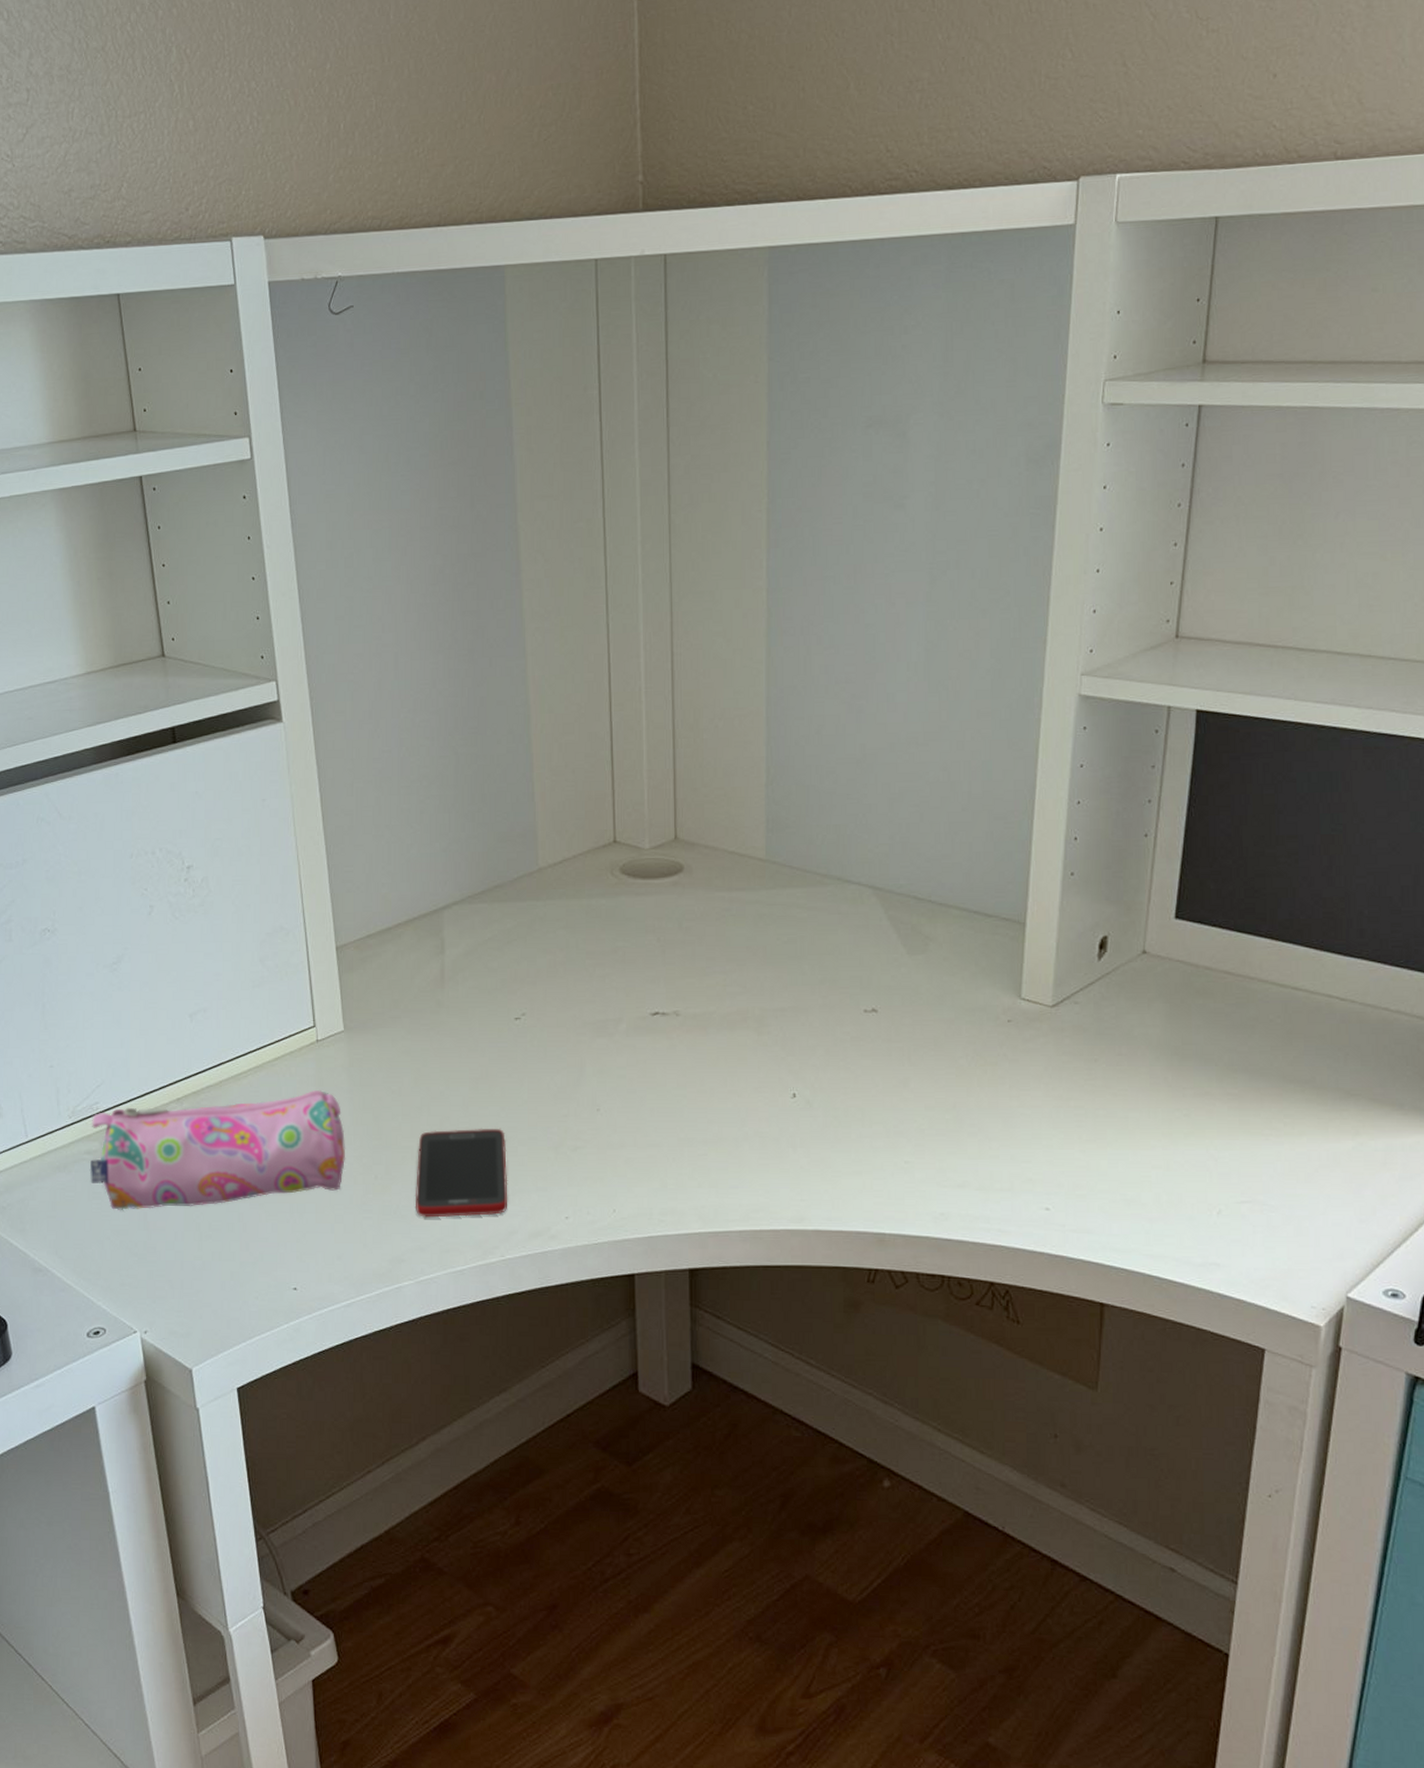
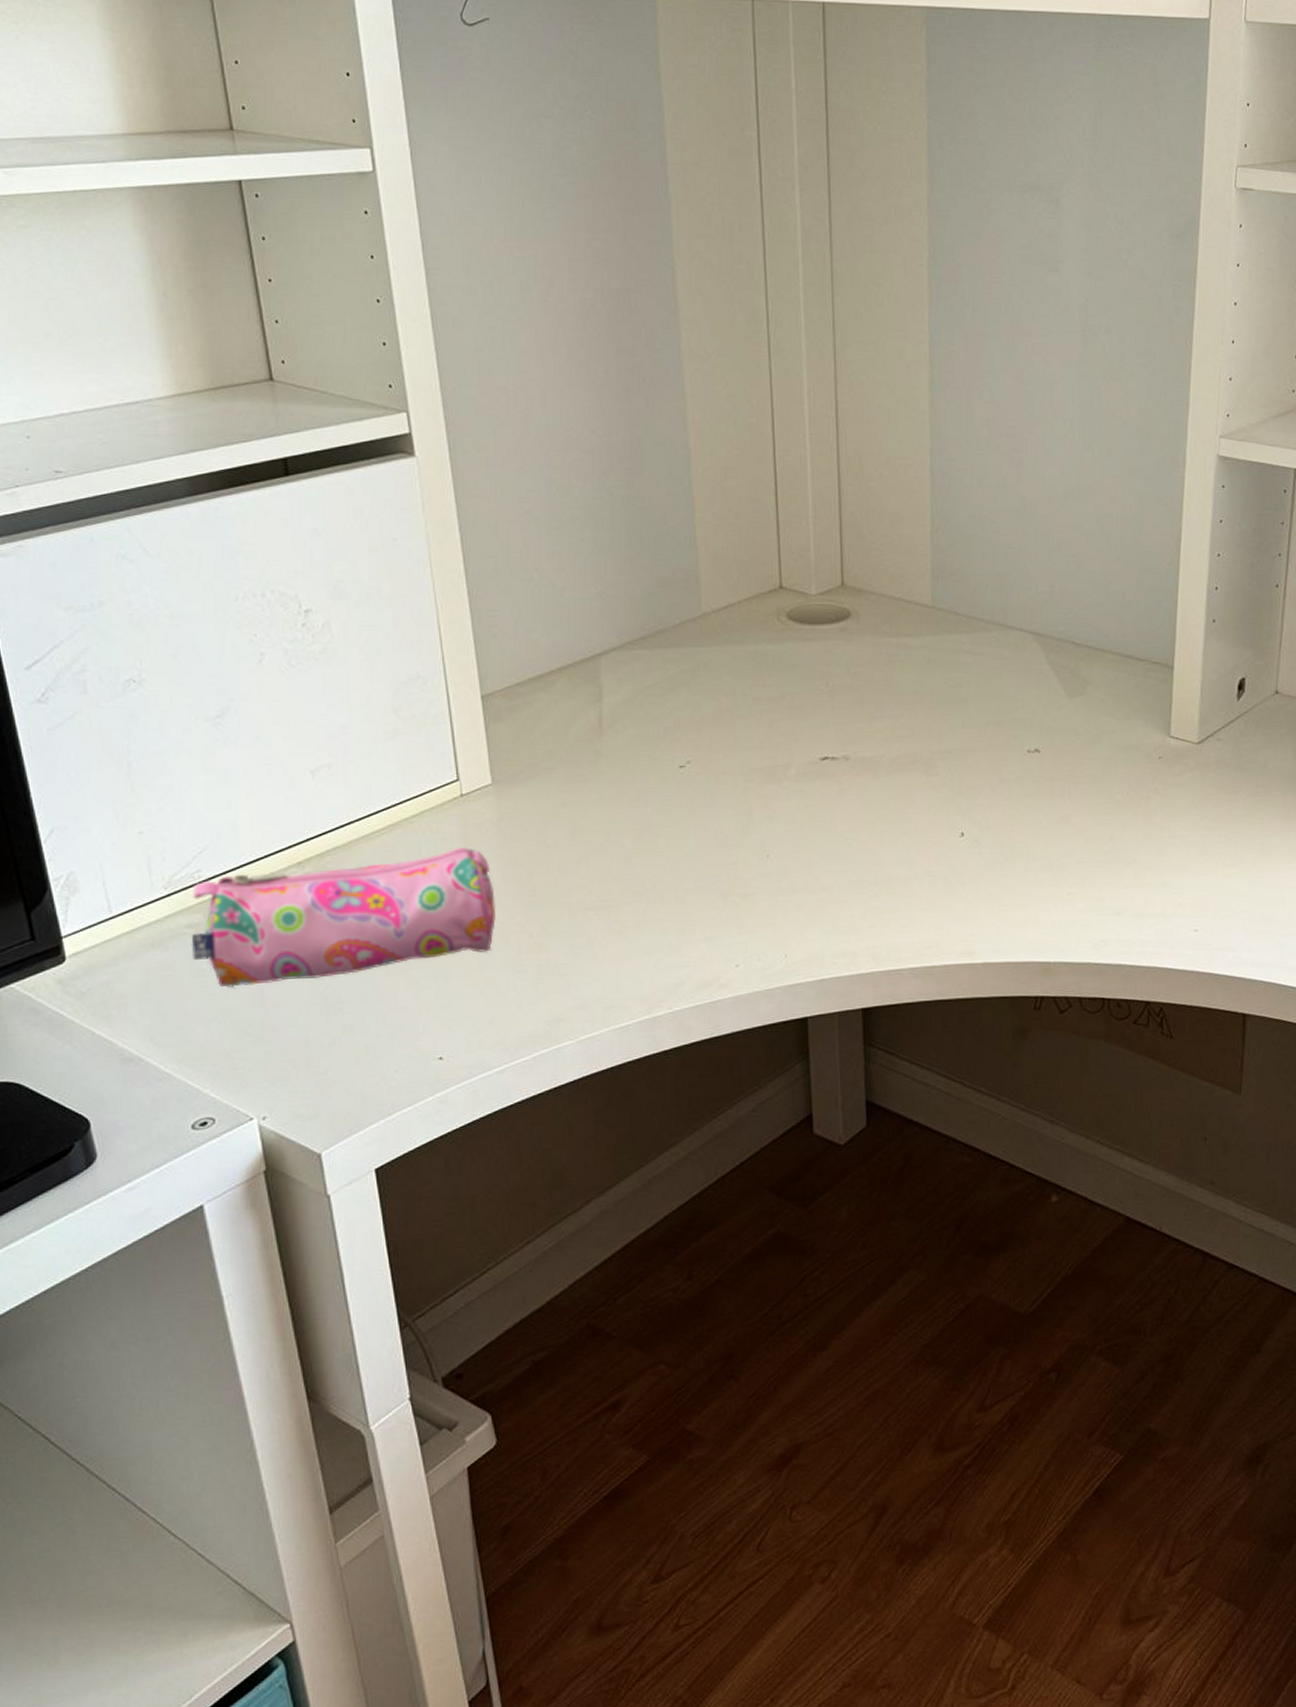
cell phone: present [415,1128,508,1218] -> none [574,878,675,975]

